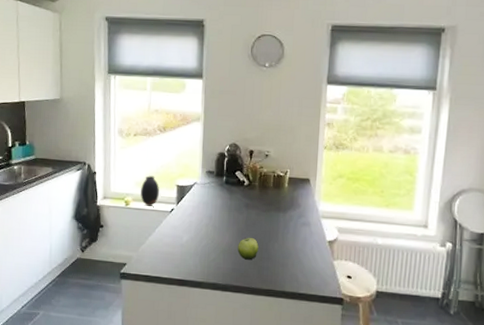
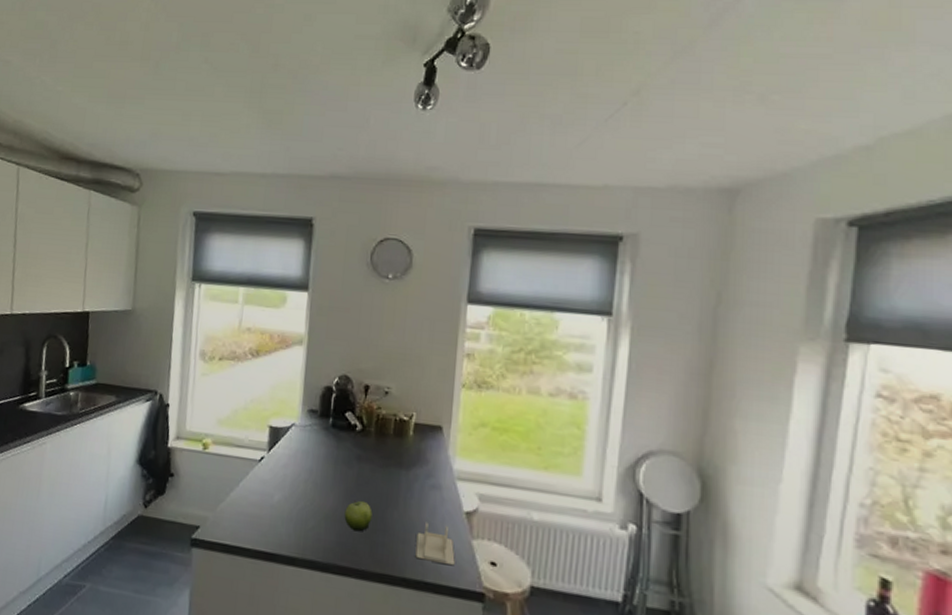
vase: present [140,176,159,207] -> none [223,412,247,453]
napkin holder: none [292,250,321,281] -> present [415,522,455,566]

